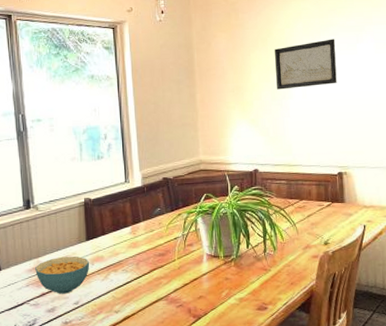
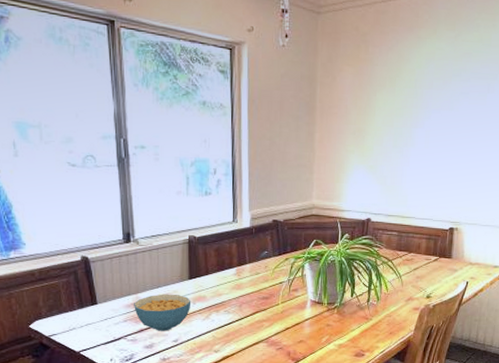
wall art: present [275,39,337,90] -> none [400,85,466,137]

